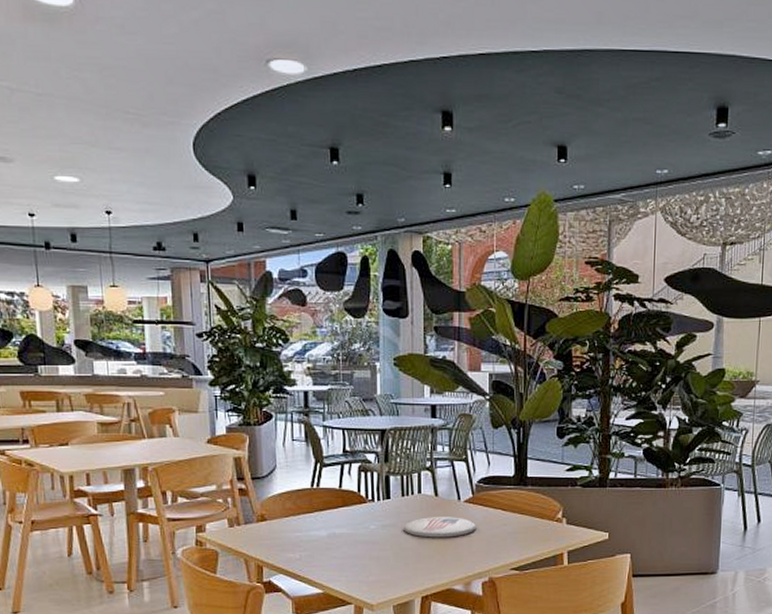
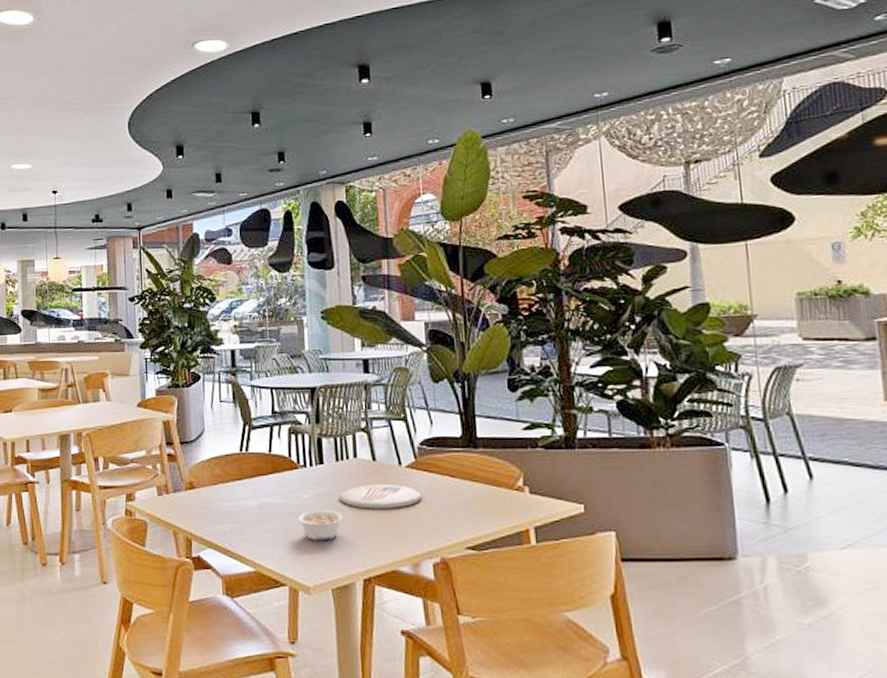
legume: none [364,538,406,566] -> present [297,509,343,541]

